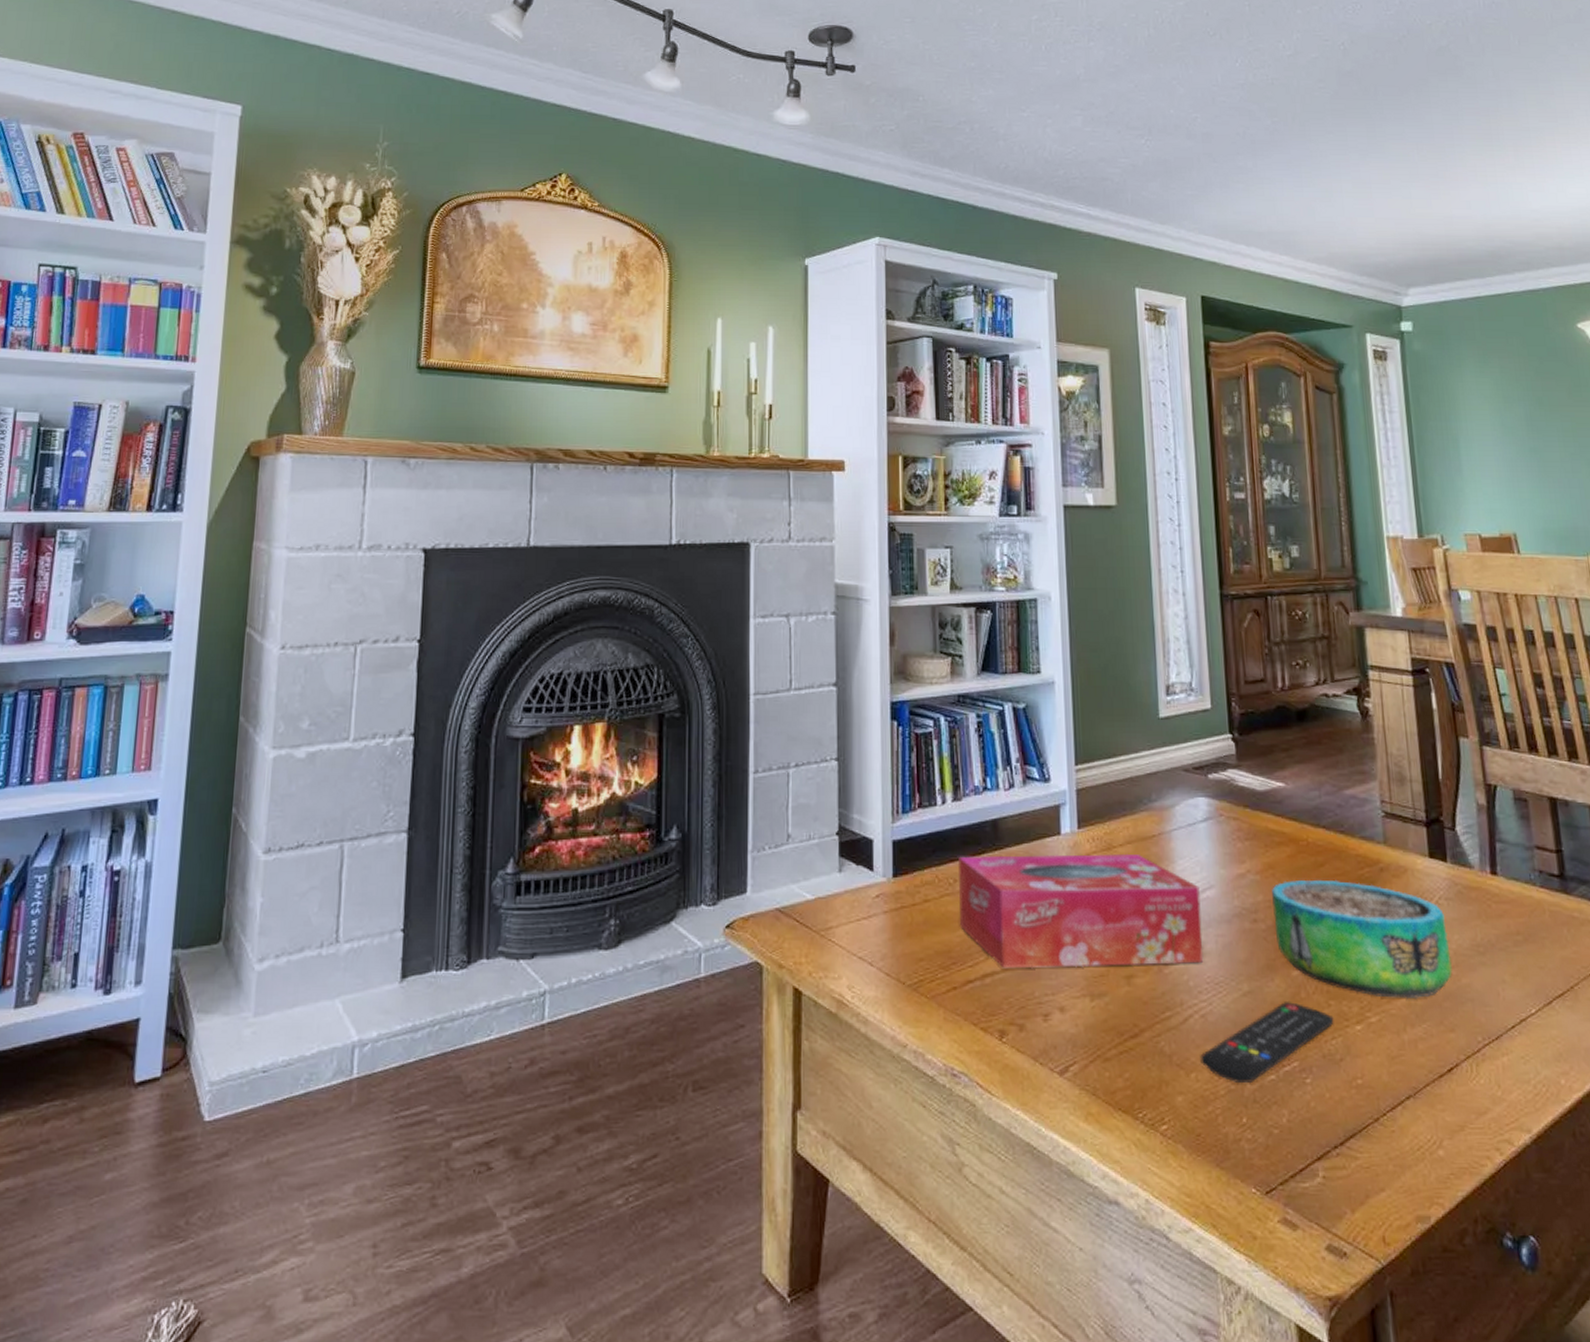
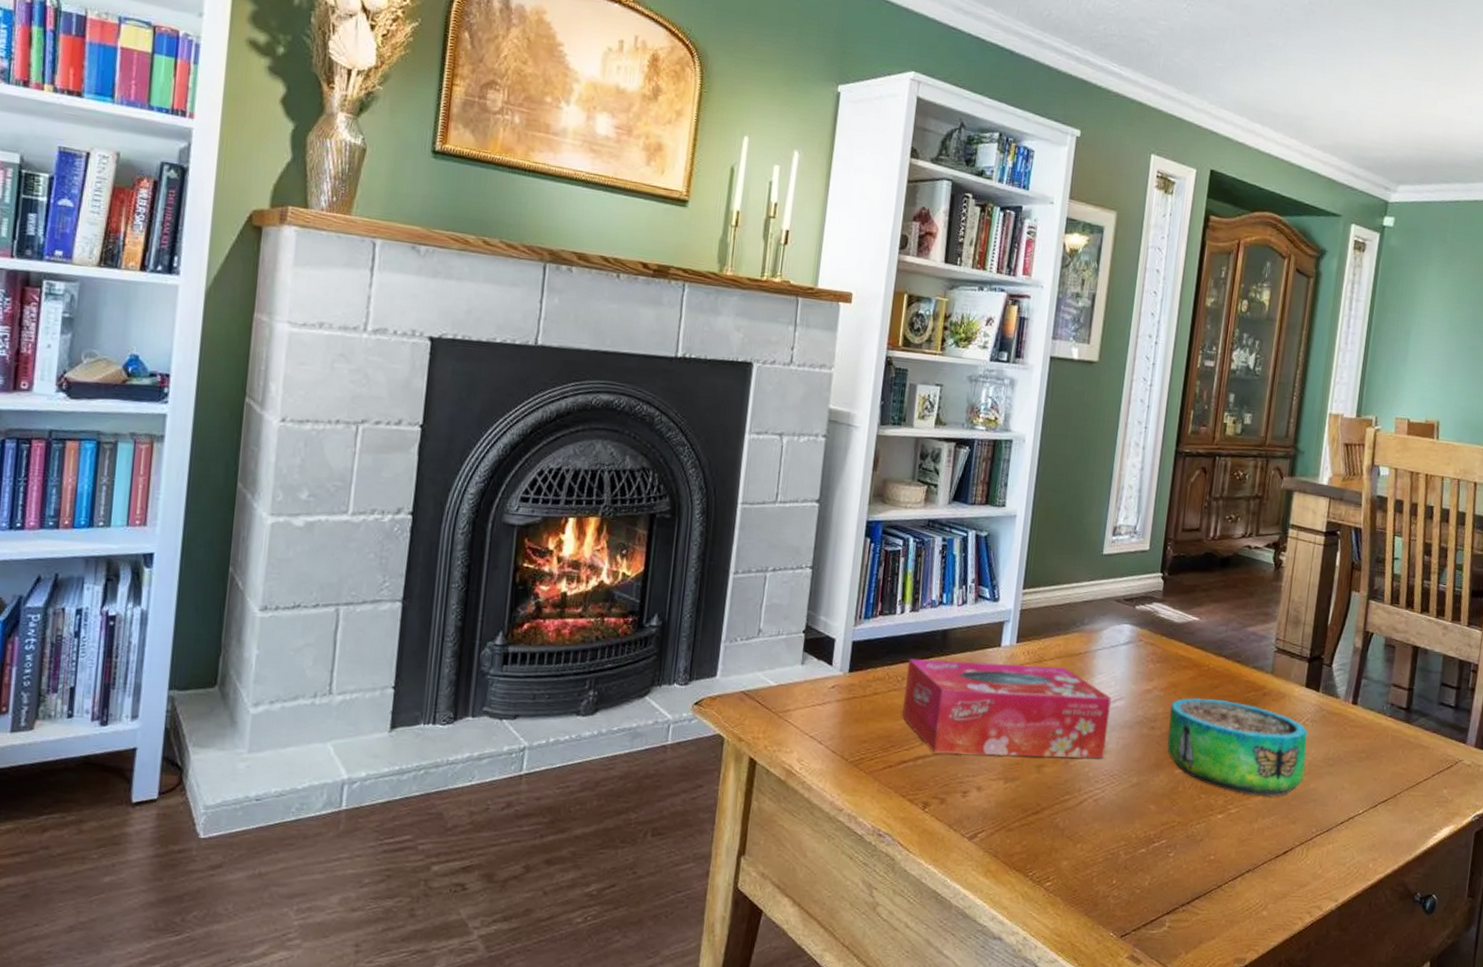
remote control: present [1200,1002,1334,1084] -> none [1087,793,1202,855]

